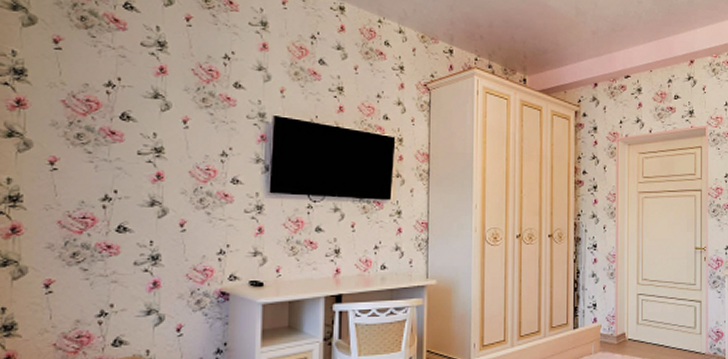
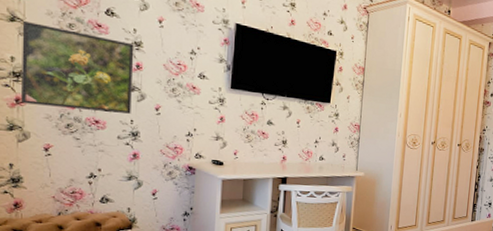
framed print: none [17,134,154,233] -> present [20,20,134,114]

